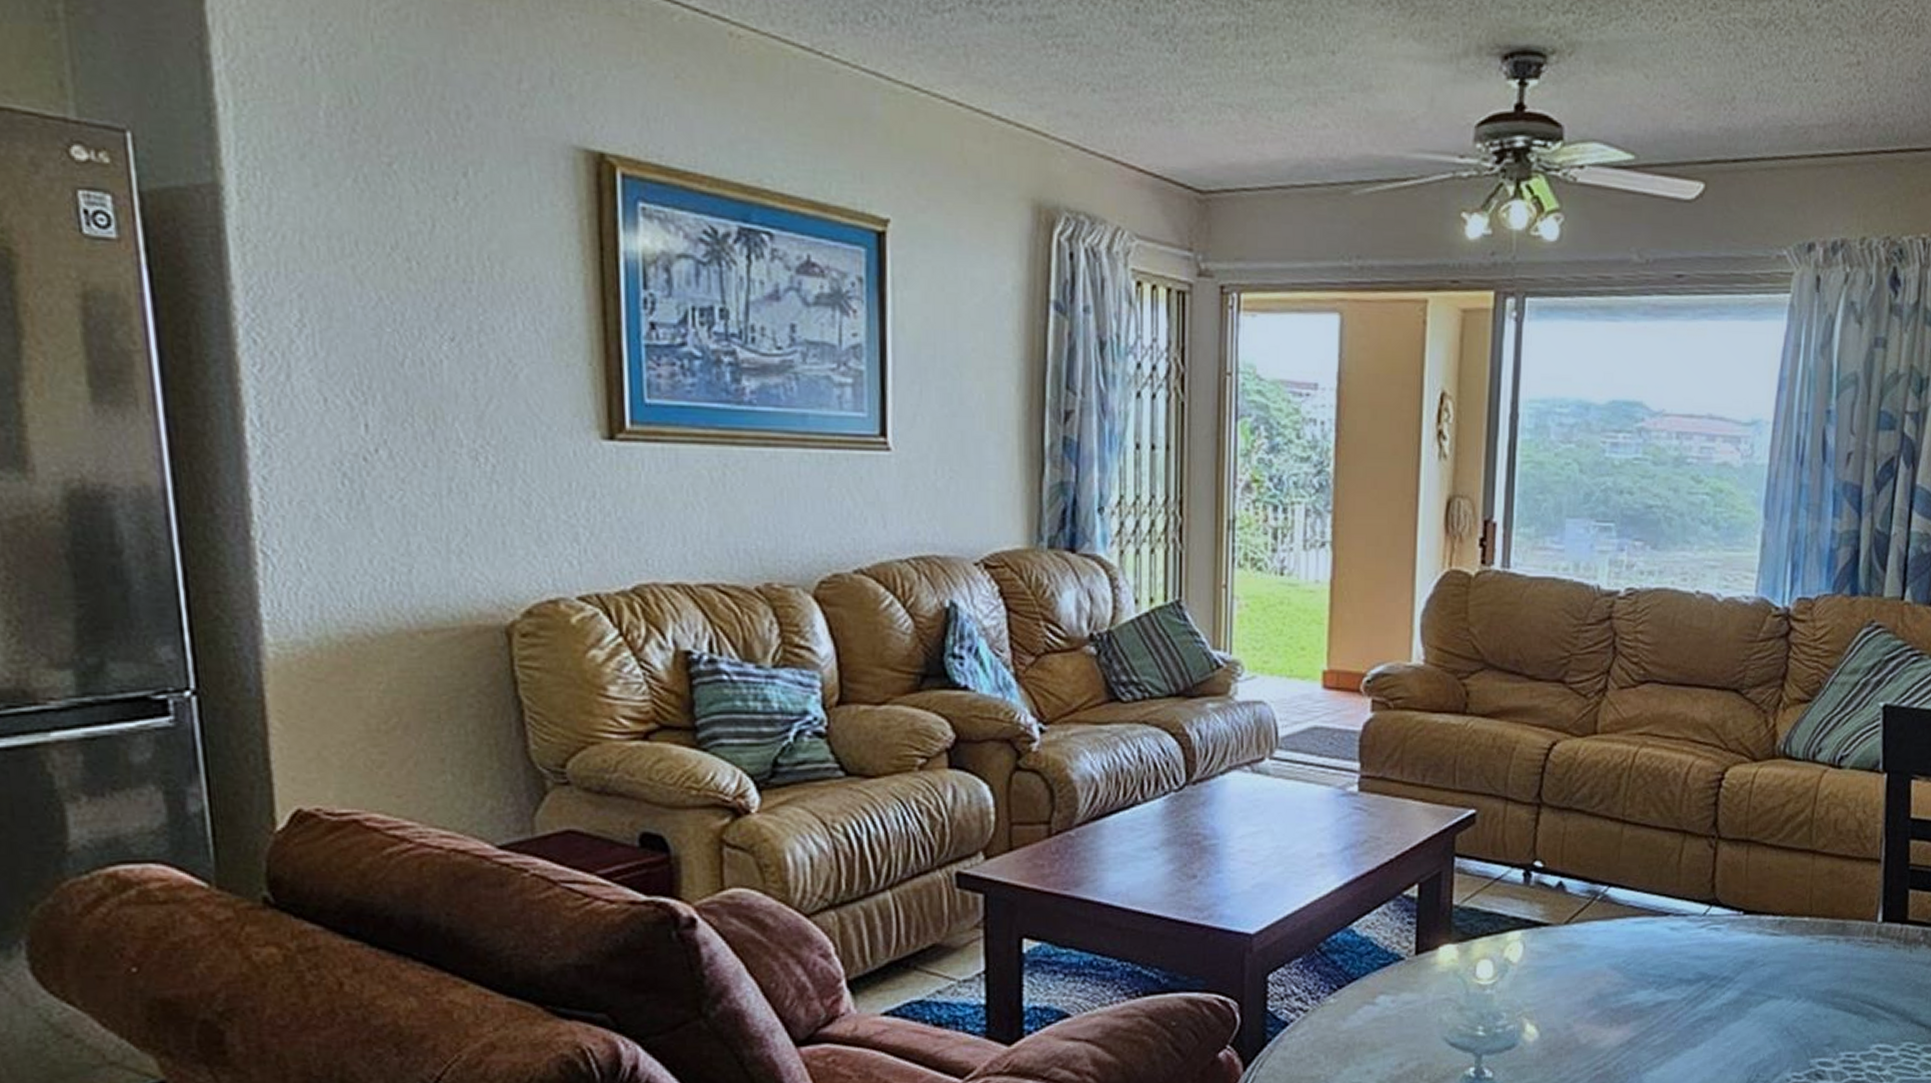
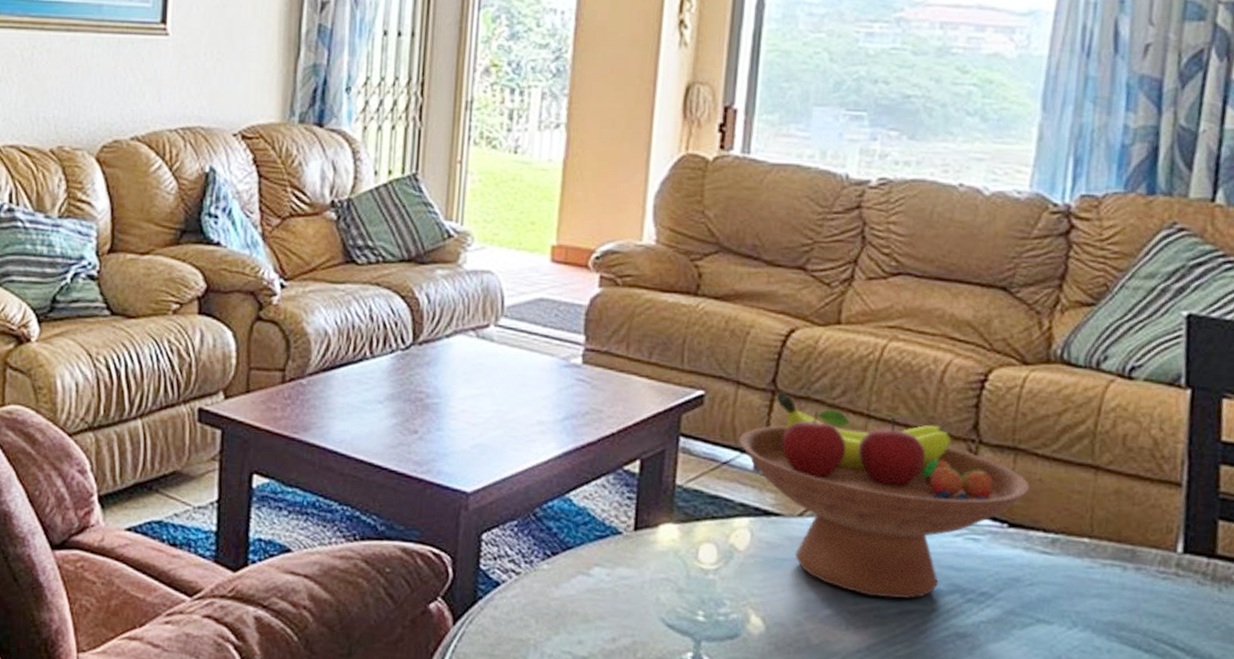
fruit bowl: none [1509,805,1761,993] -> present [739,392,1030,598]

